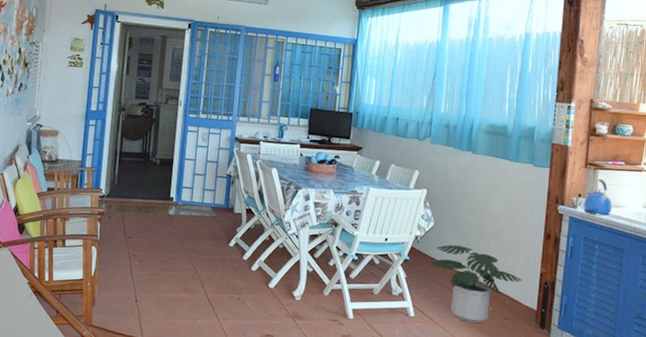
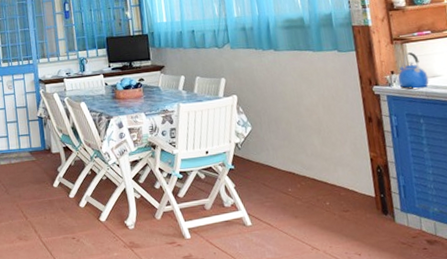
potted plant: present [431,245,522,324] -> none [257,145,354,222]

